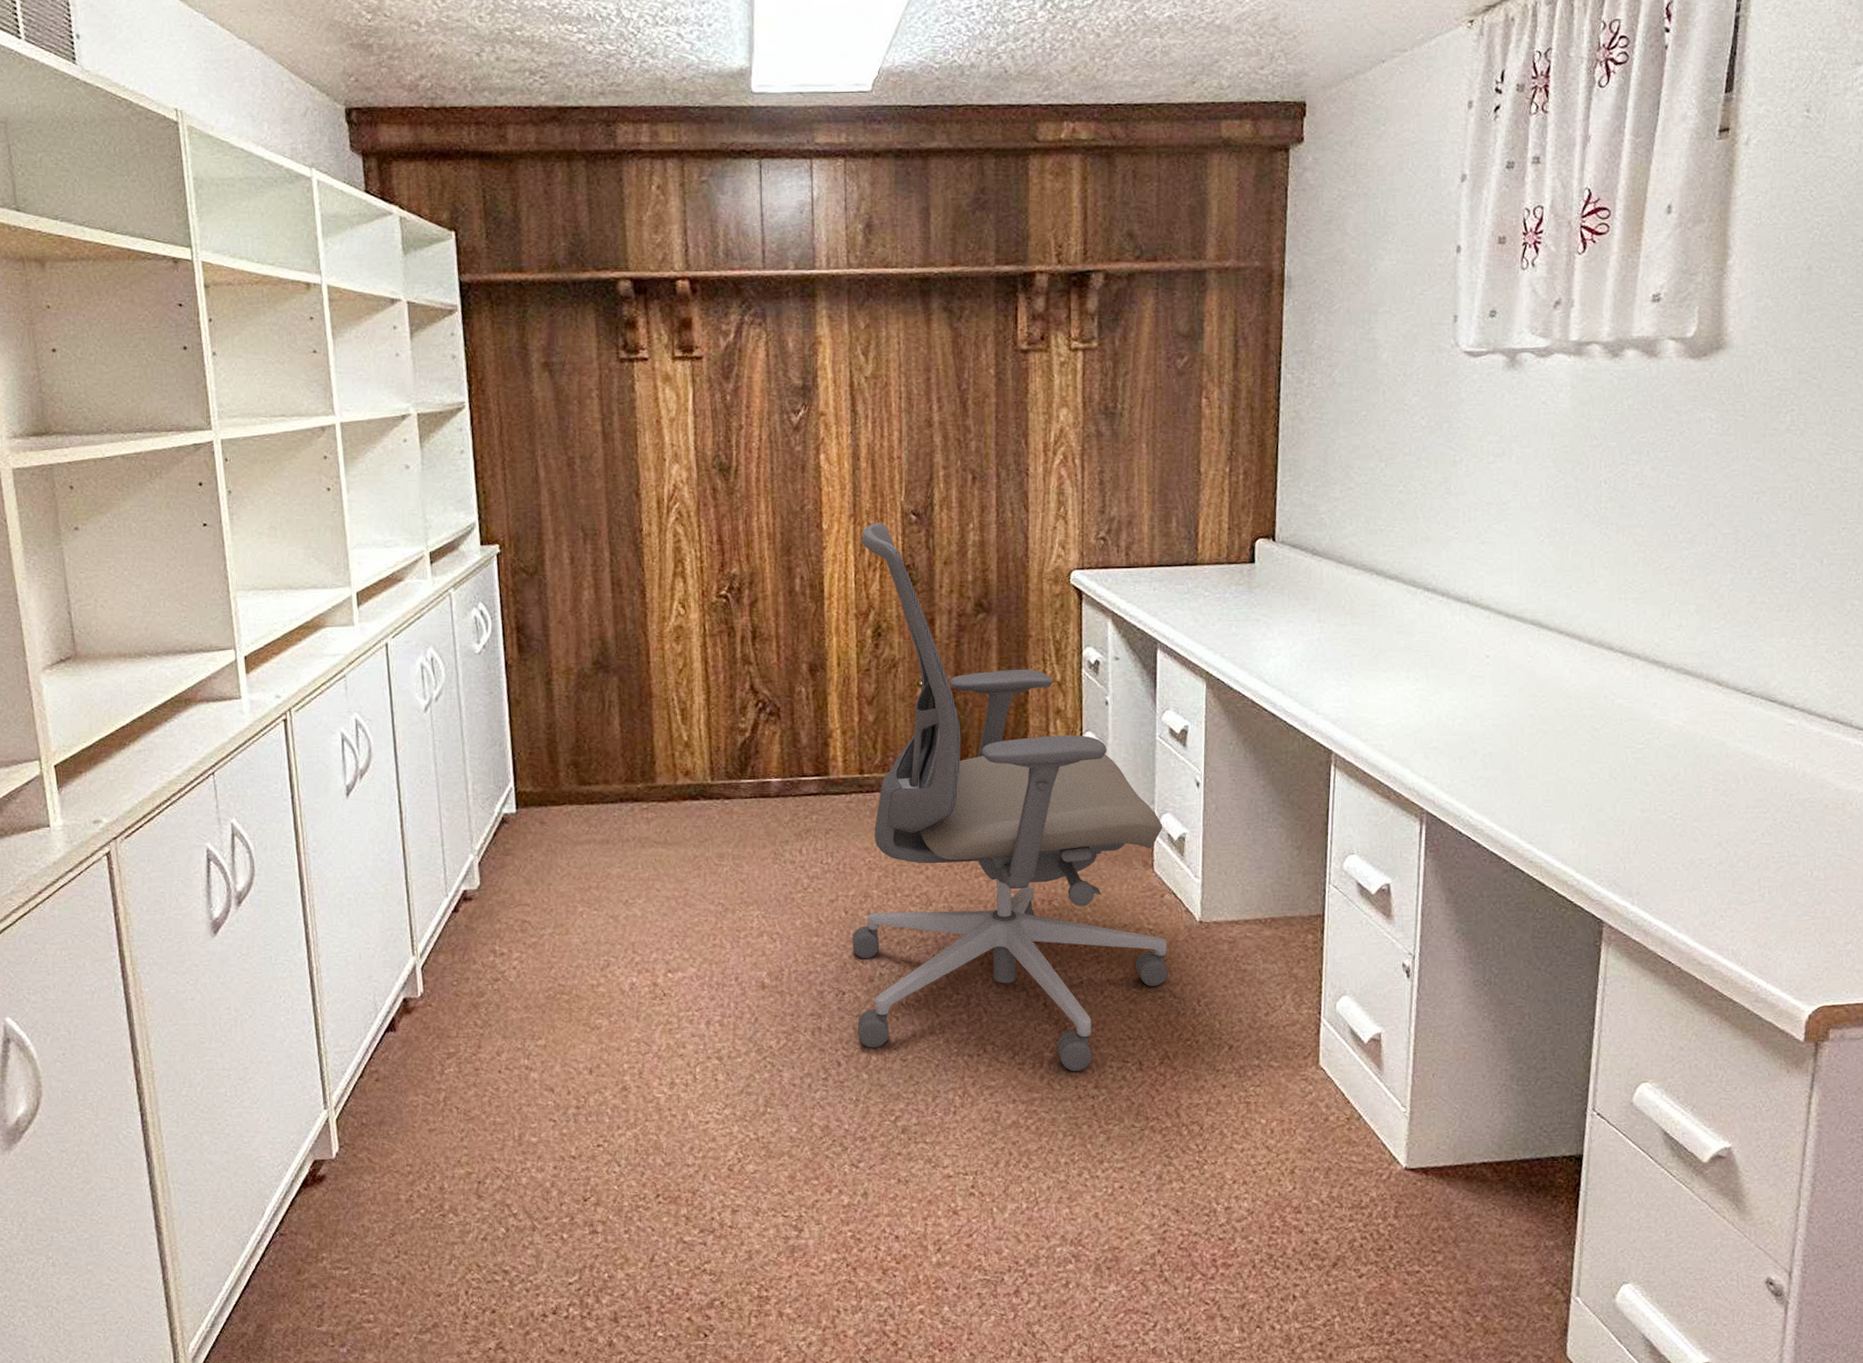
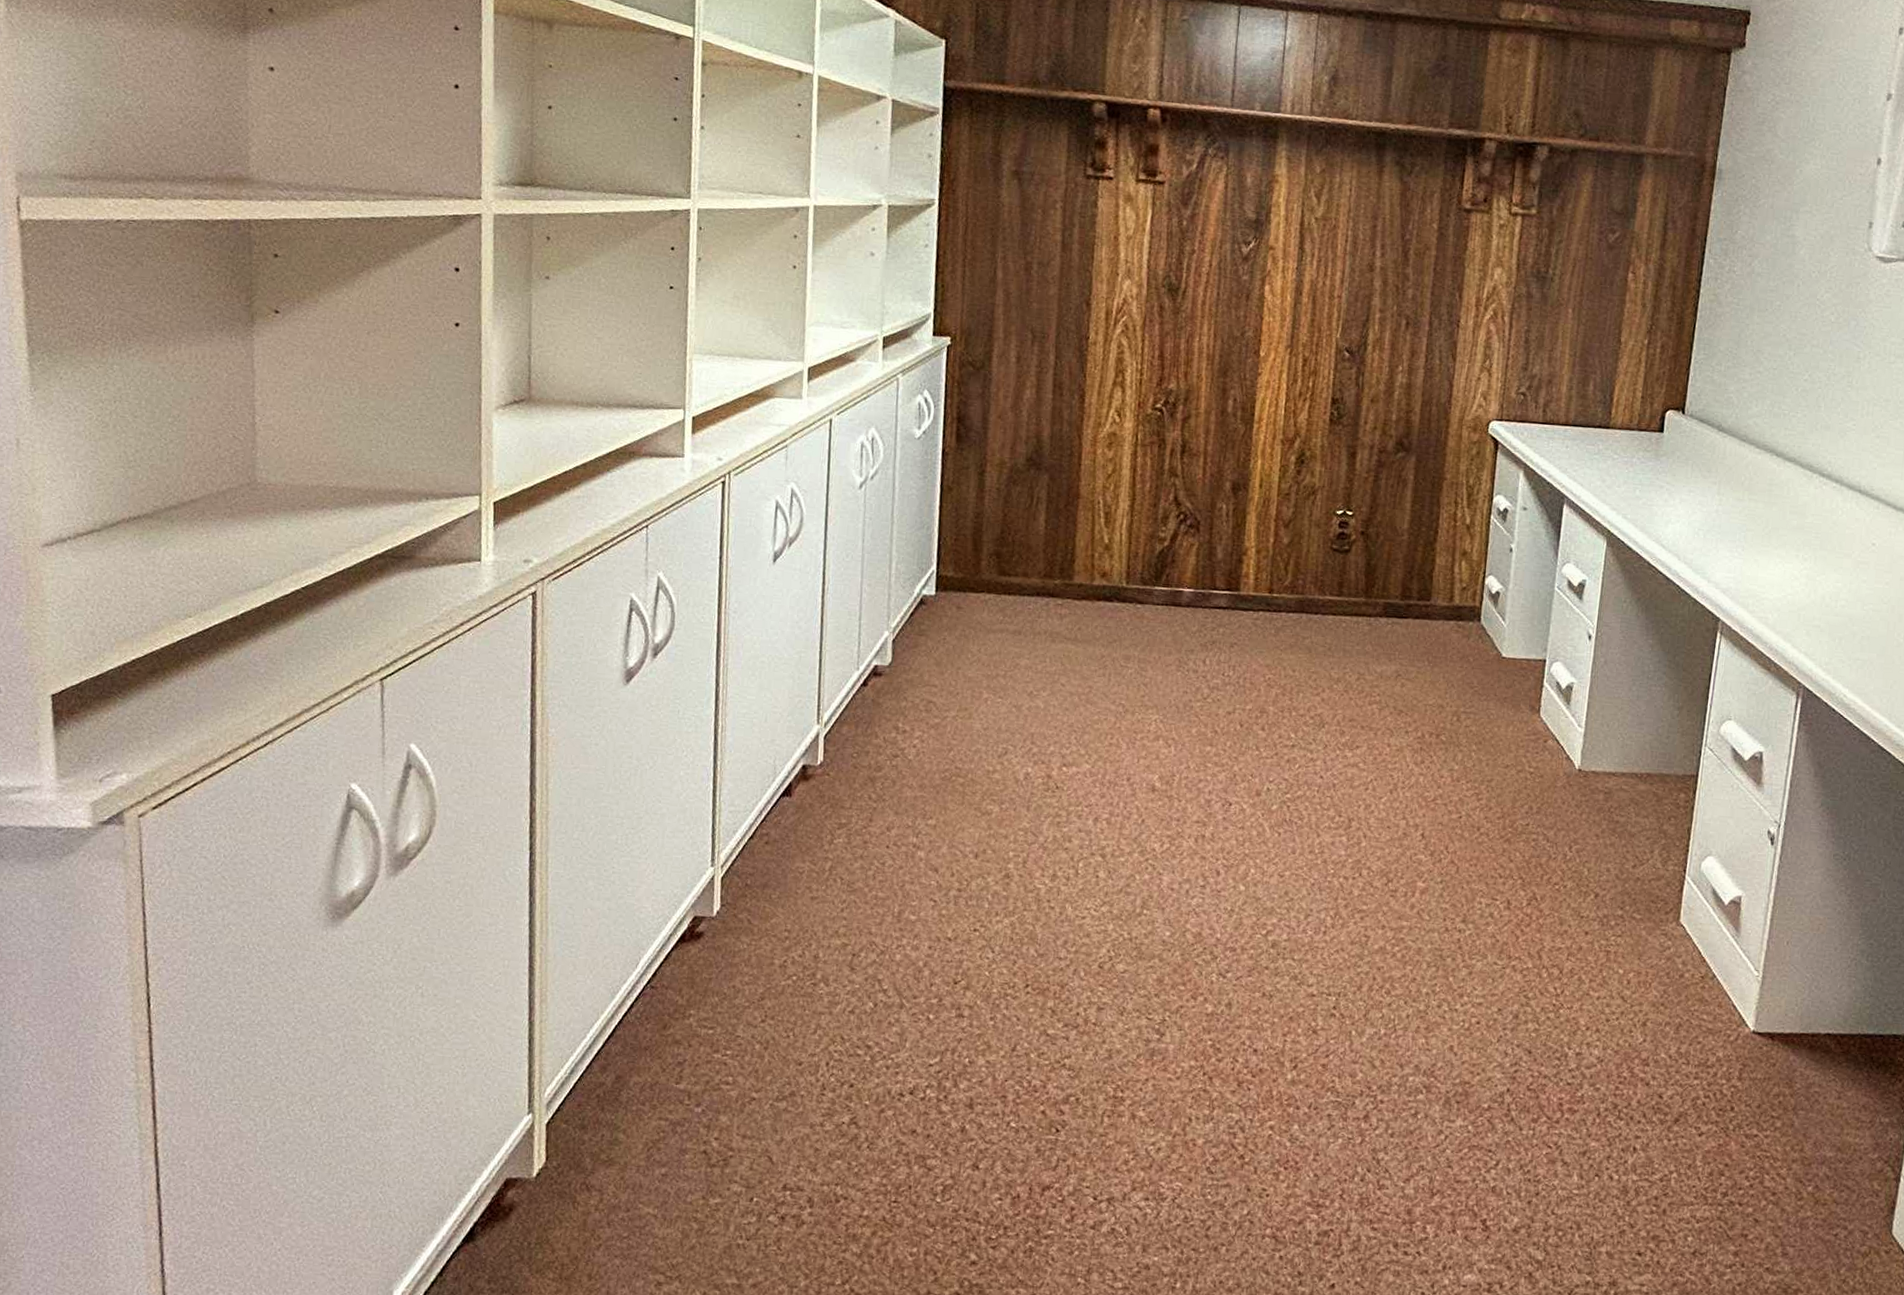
office chair: present [852,523,1168,1072] -> none [1239,356,1553,905]

